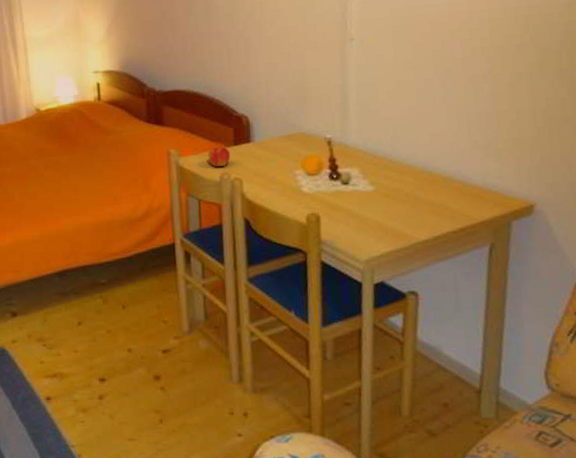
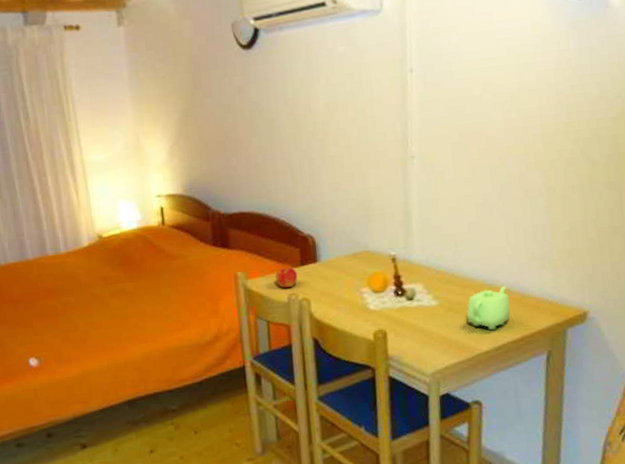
teapot: none [404,173,451,220] -> present [466,285,511,331]

